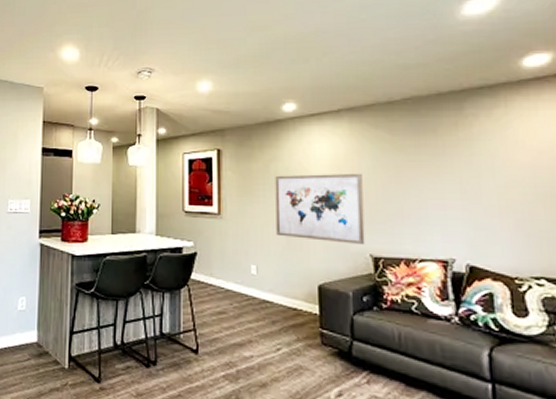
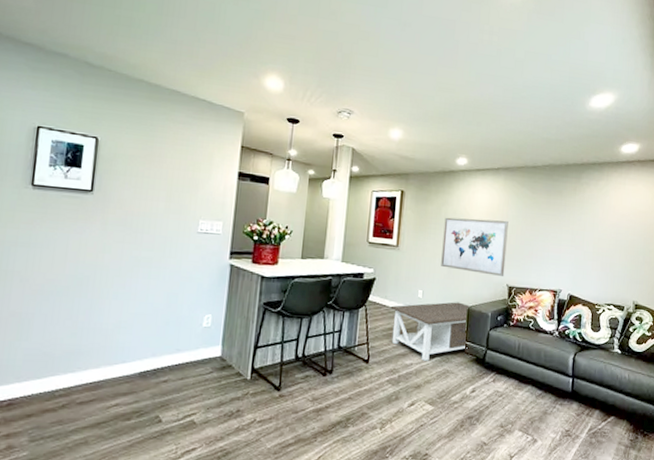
coffee table: none [218,278,325,353] -> present [390,302,472,361]

